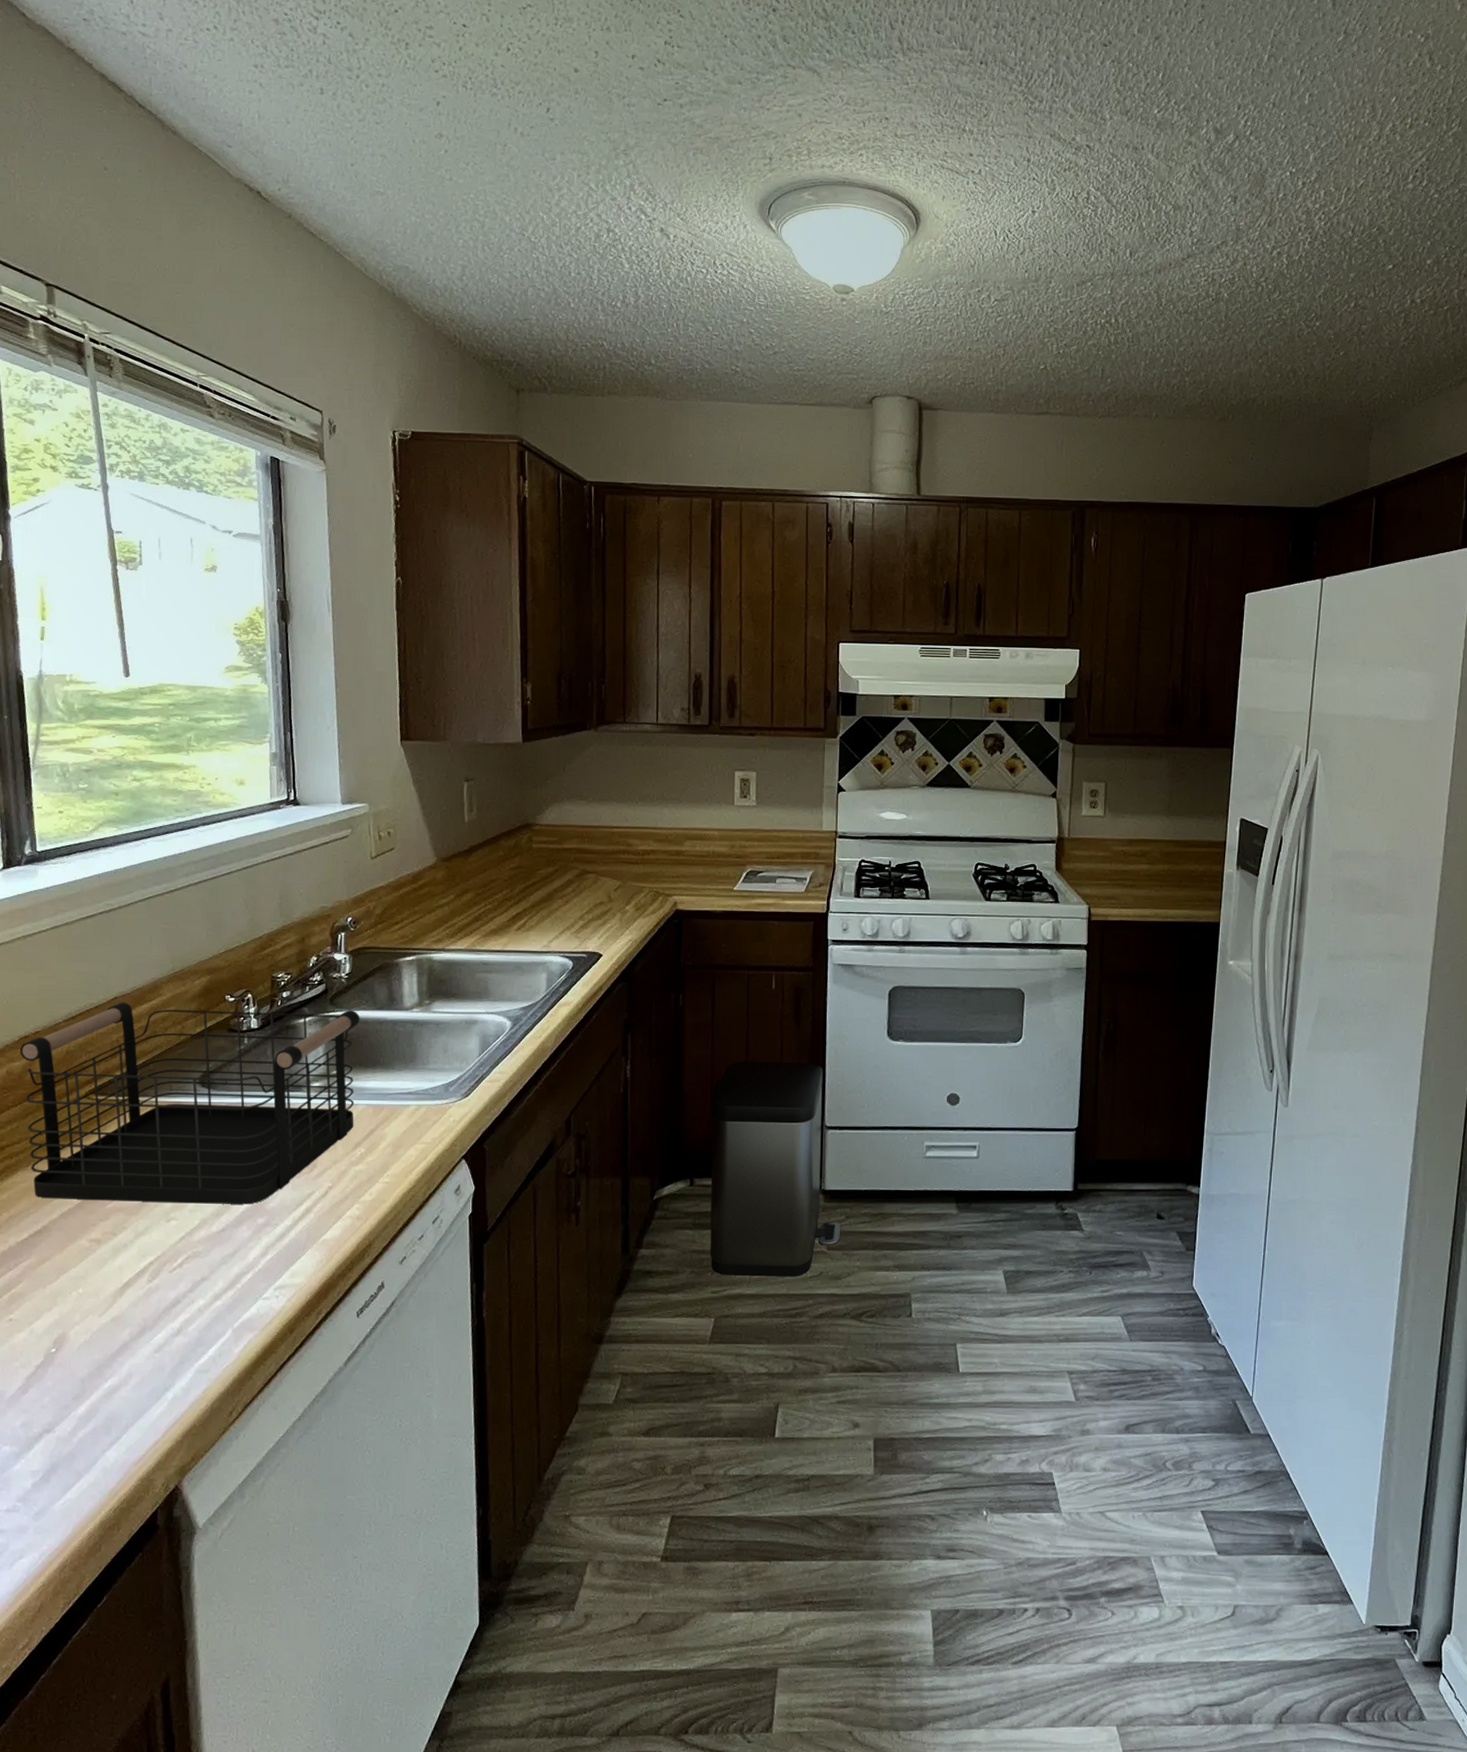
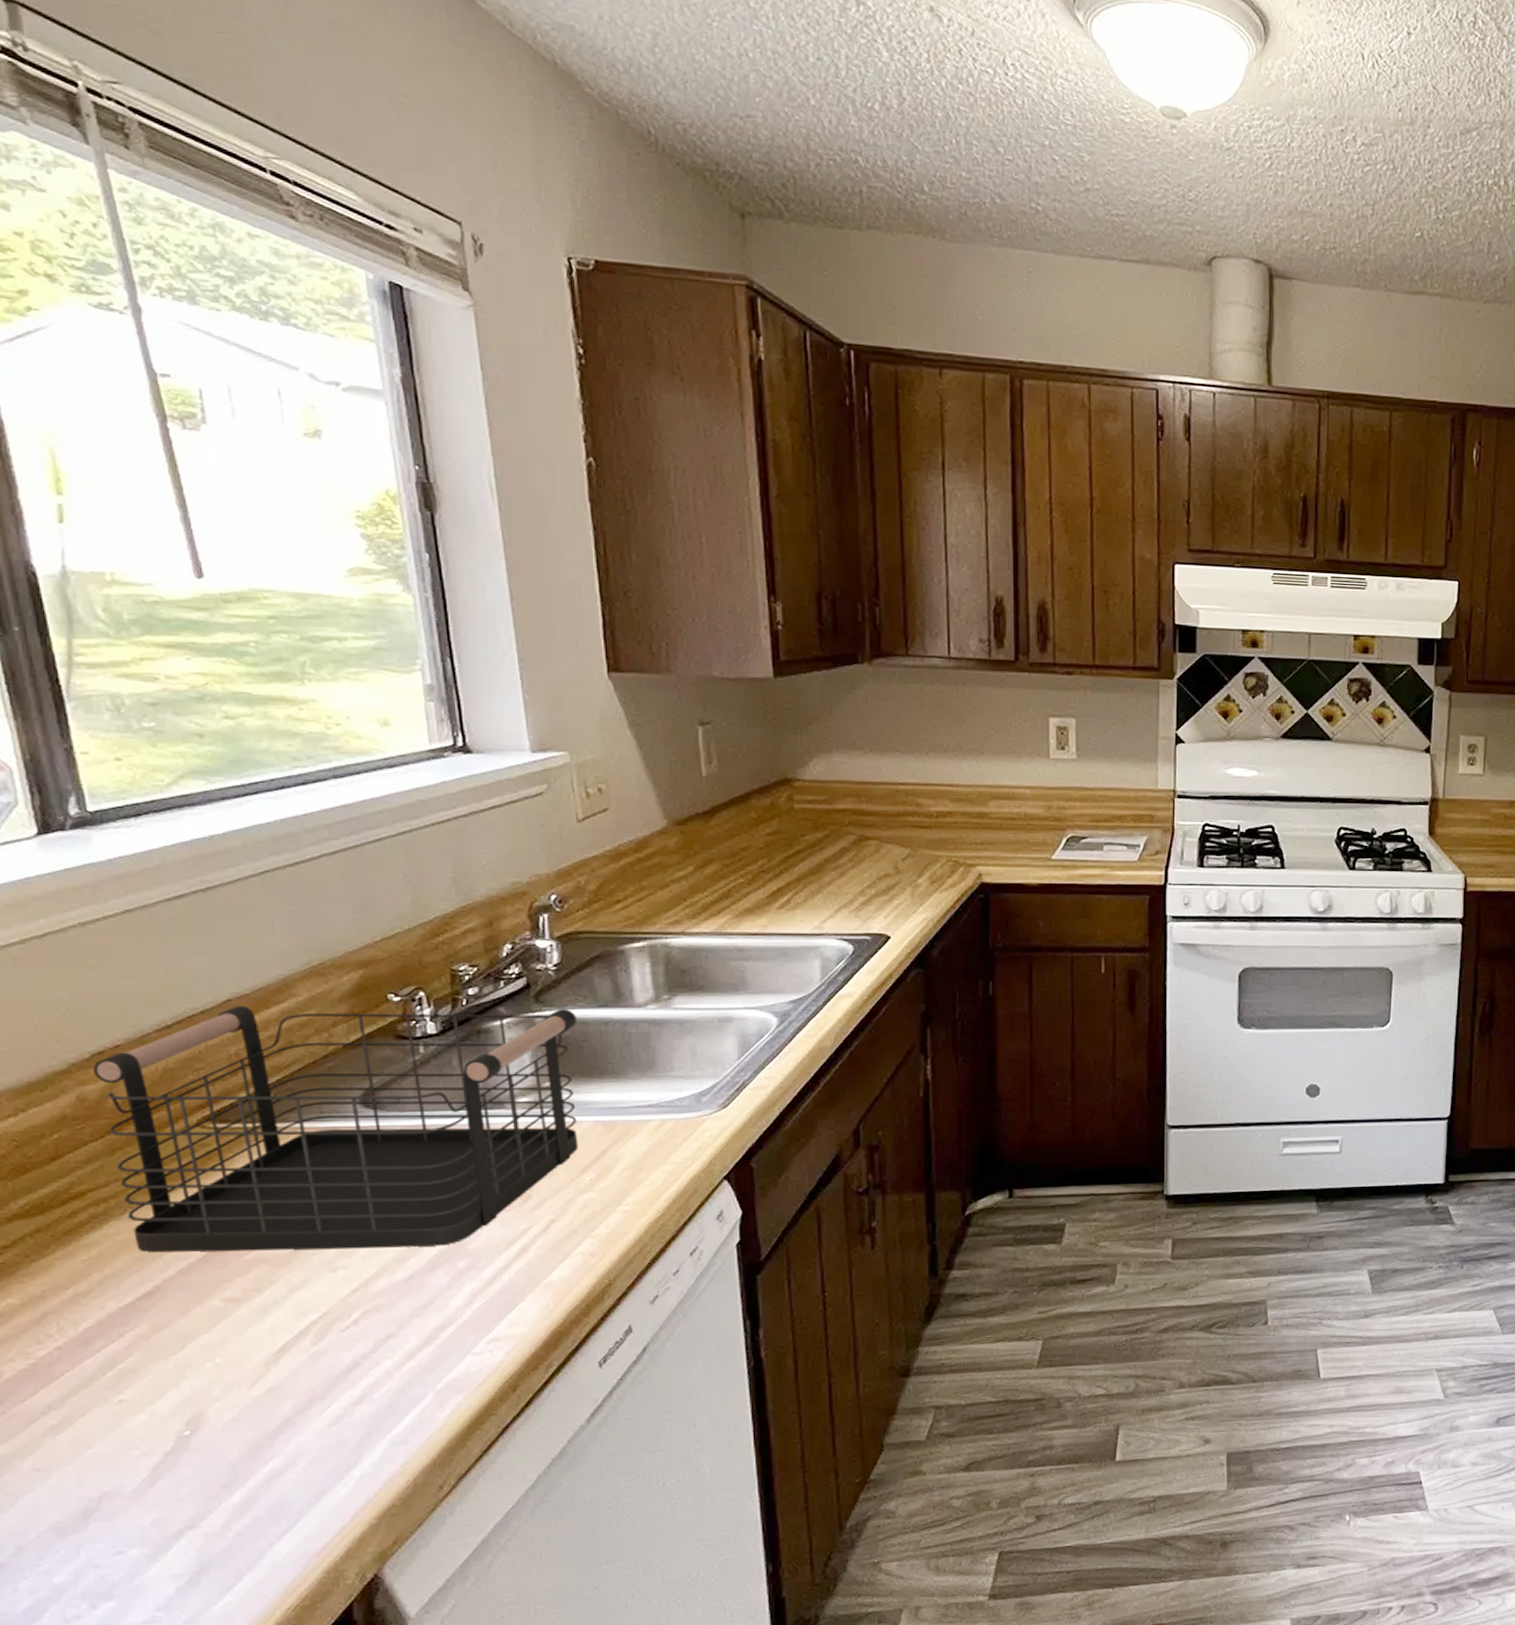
pedal bin: present [710,1061,841,1277] -> none [1032,1055,1187,1293]

